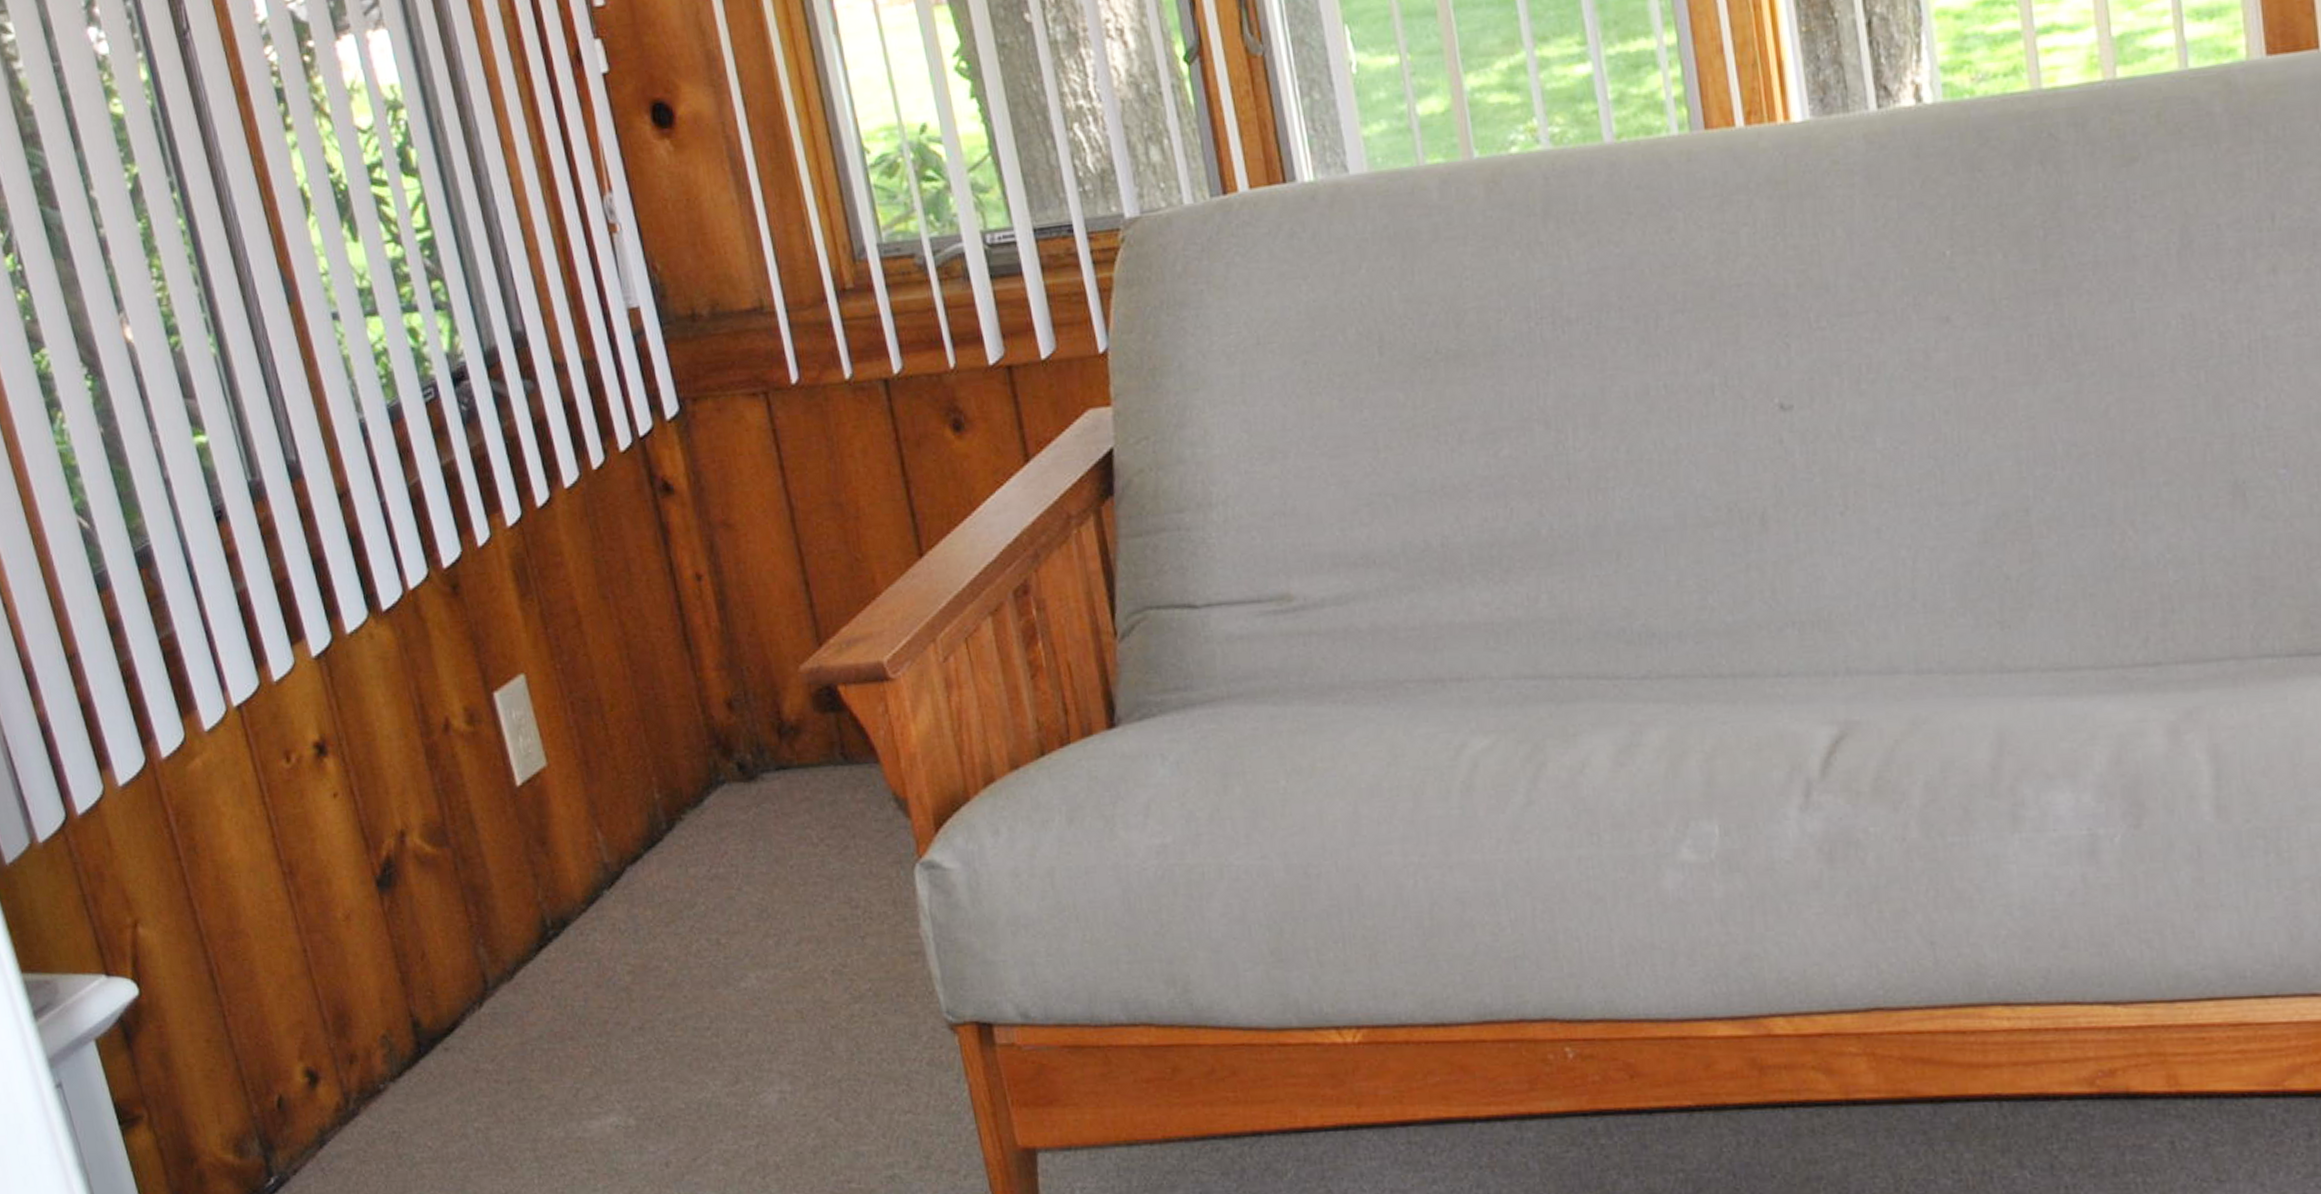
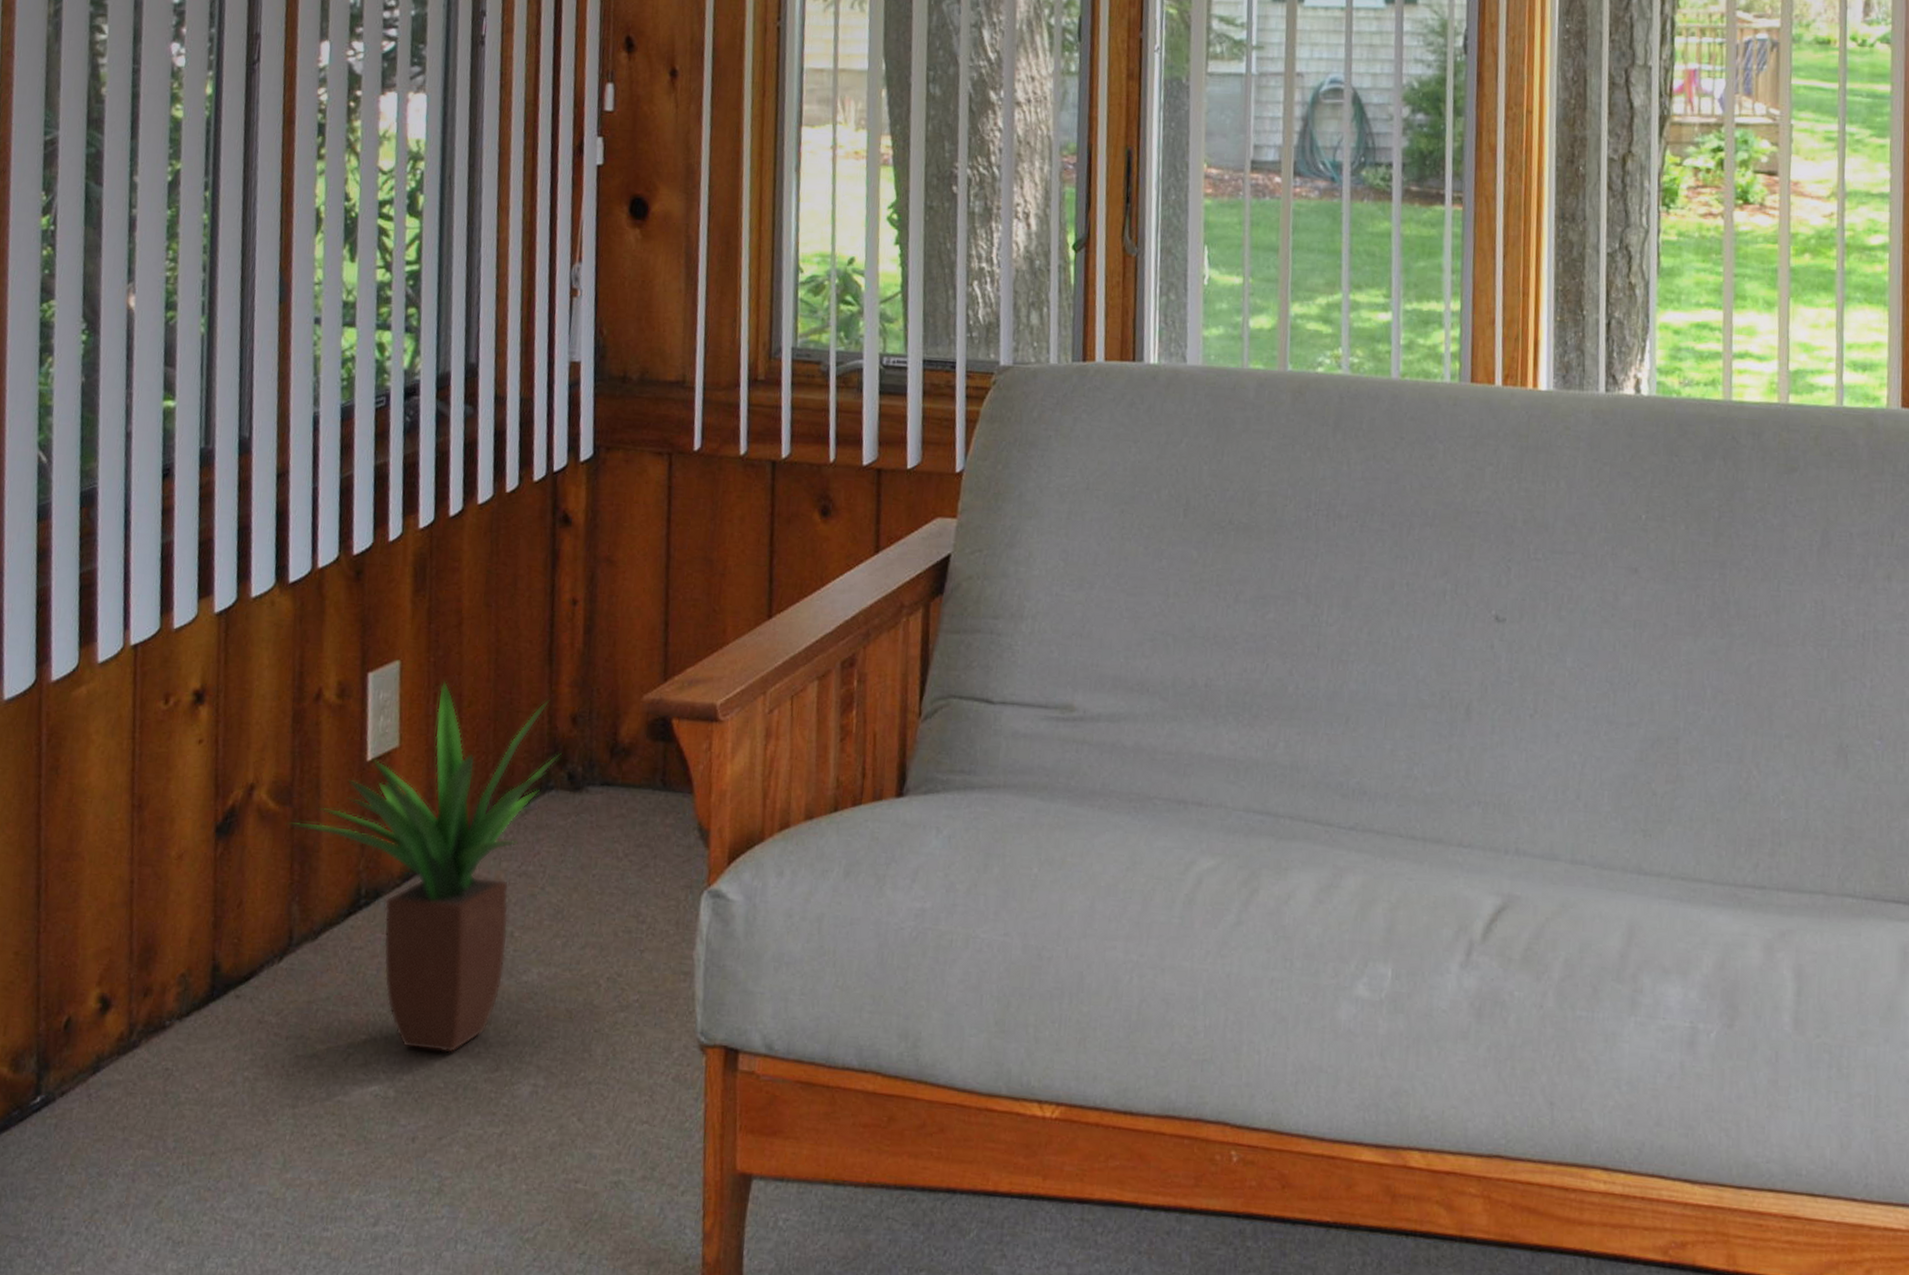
potted plant: none [447,686,725,1075] -> present [285,679,562,1053]

